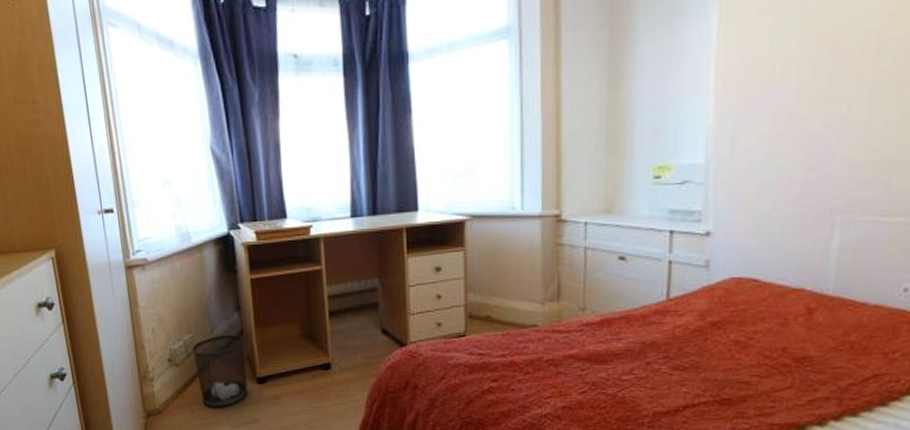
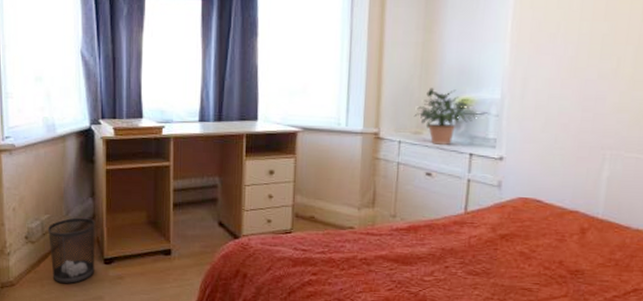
potted plant: none [601,156,677,223] -> present [413,87,477,145]

